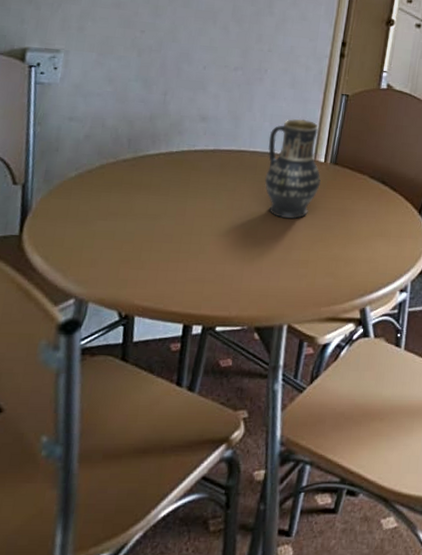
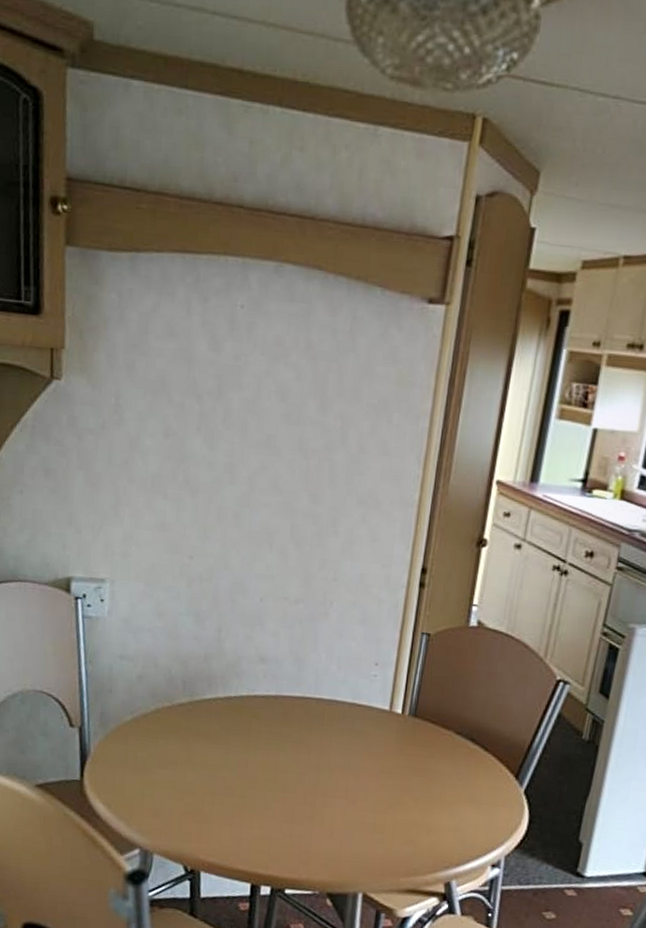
vase: present [265,119,321,219] -> none [333,662,398,777]

